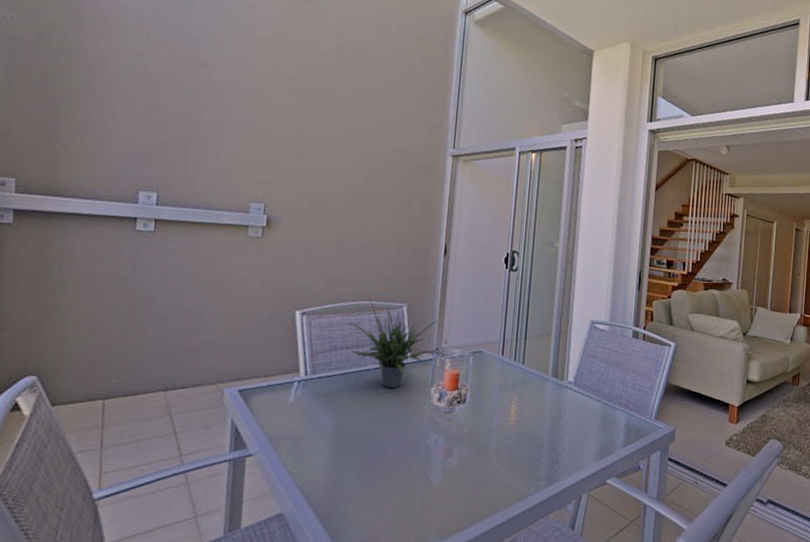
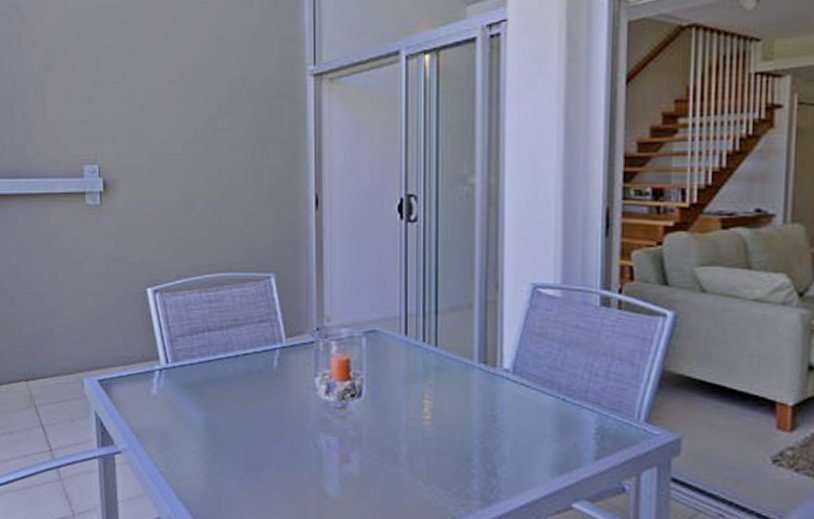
potted plant: present [350,298,442,389] -> none [209,269,325,379]

